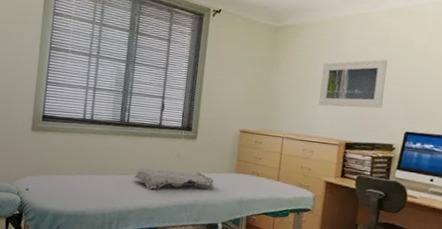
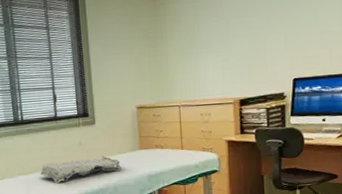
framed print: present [319,59,388,108] -> none [206,10,268,67]

